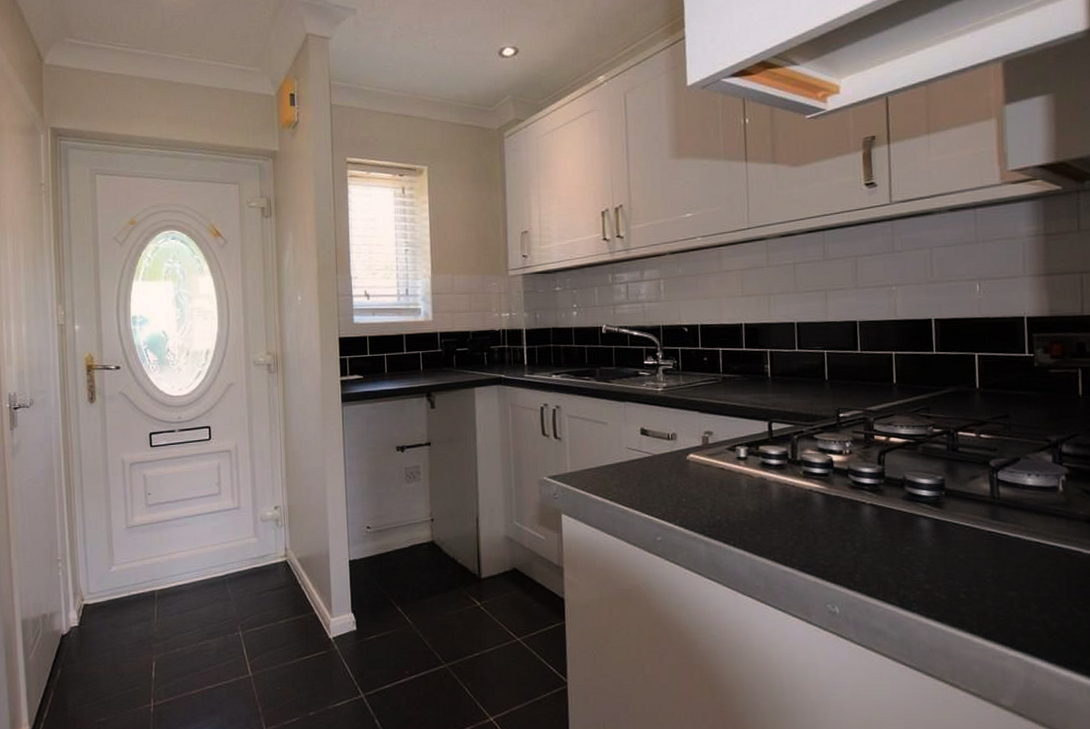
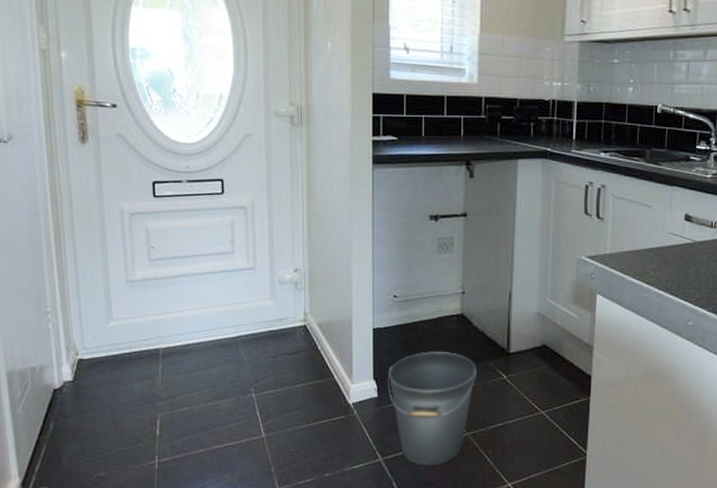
bucket: none [365,581,450,701] -> present [388,352,476,466]

